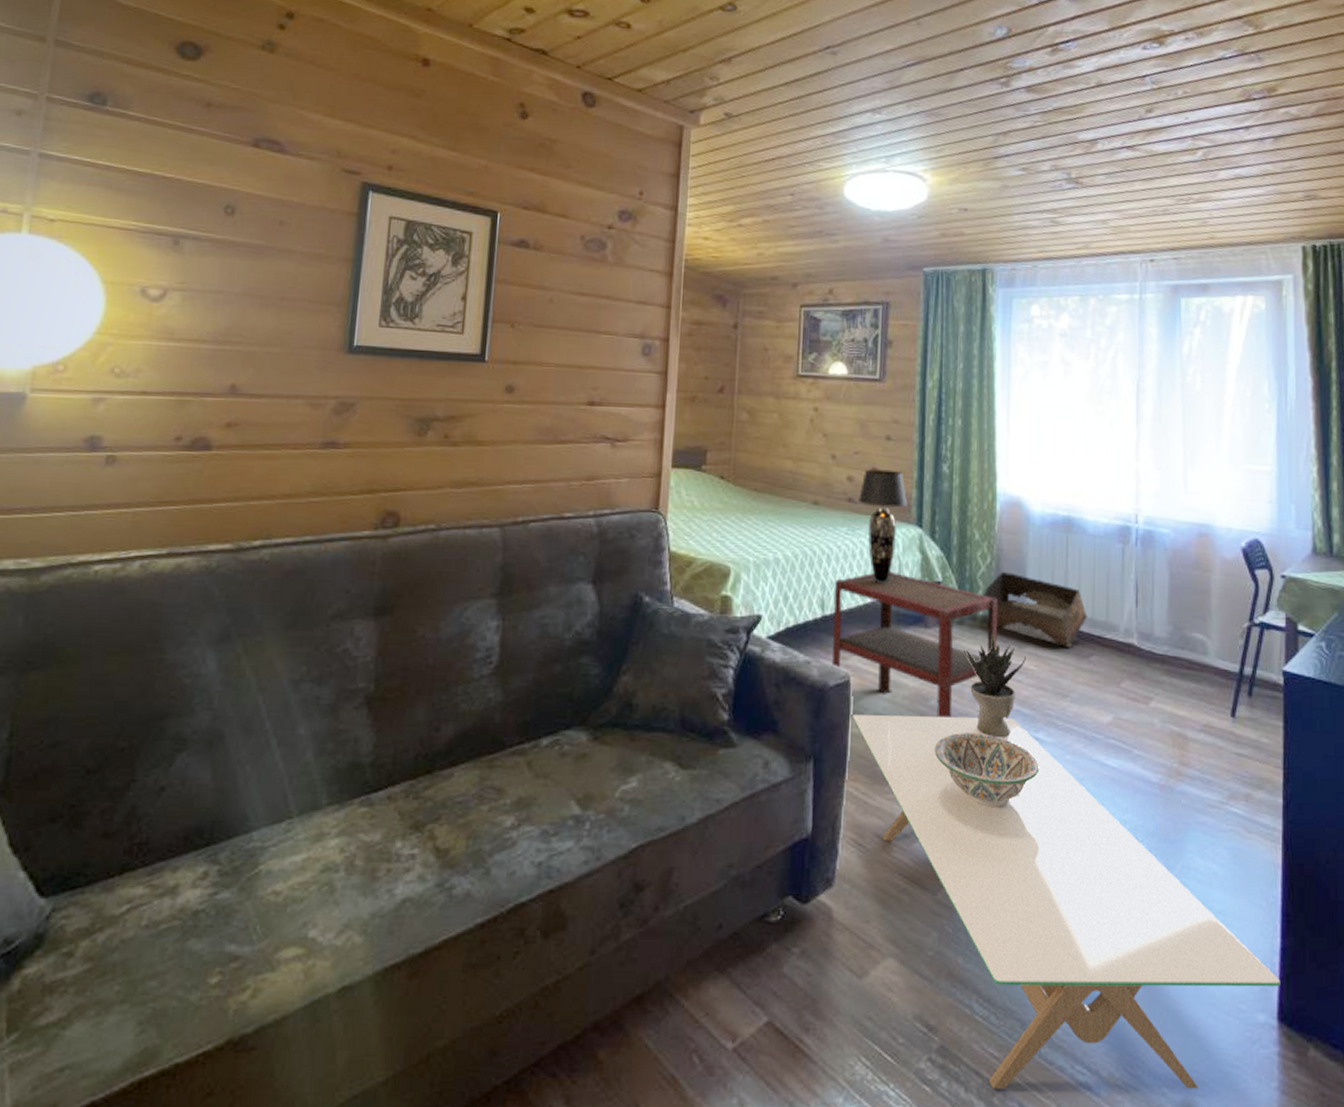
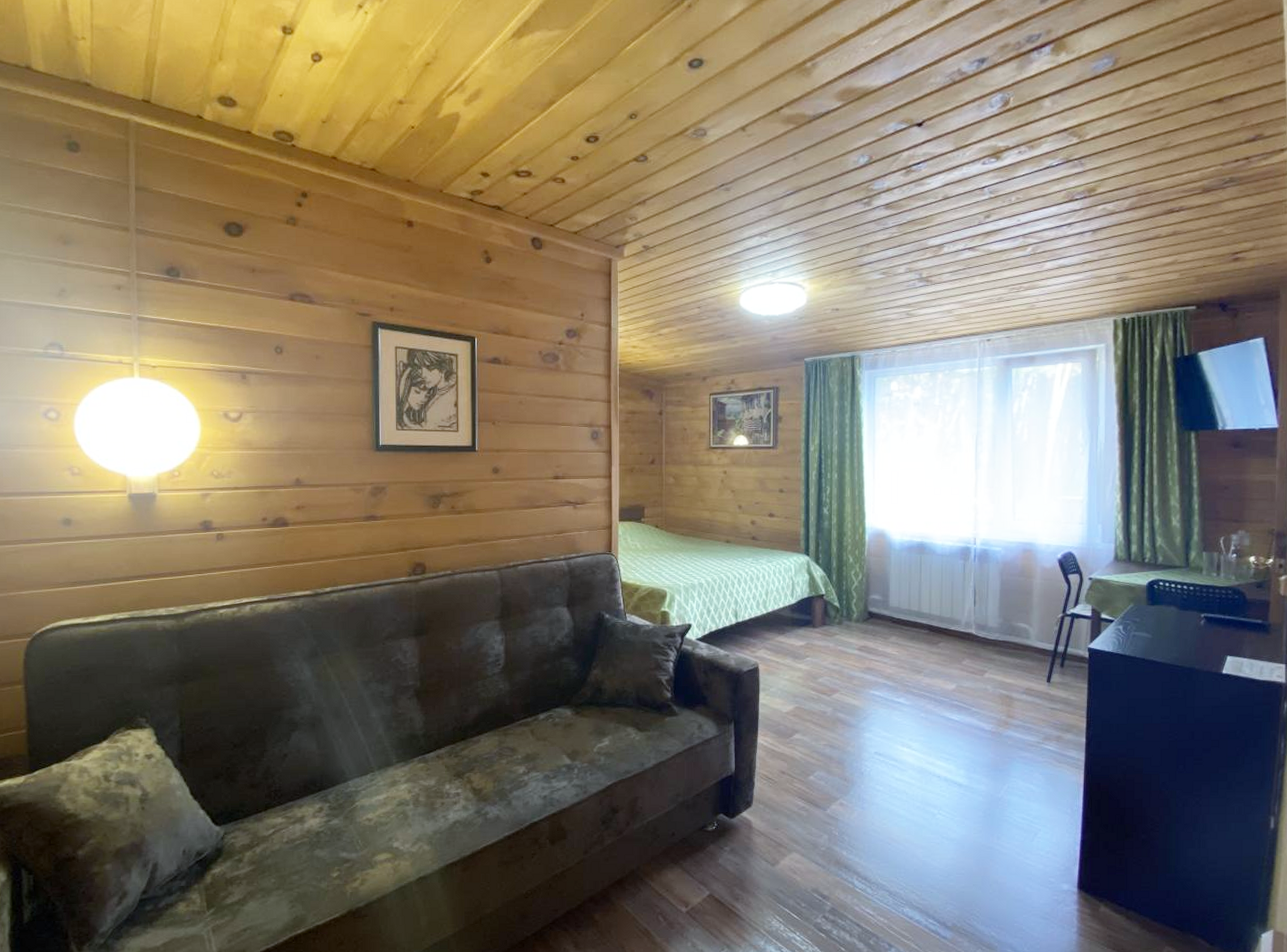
side table: present [831,571,998,719] -> none [744,588,868,691]
coffee table: present [852,715,1281,1090] -> none [761,688,1080,935]
table lamp: present [858,469,908,583] -> none [760,514,798,597]
decorative bowl: present [934,733,1040,807] -> none [822,700,901,751]
potted plant: present [964,634,1026,738] -> none [843,630,890,703]
storage bin: present [983,571,1088,647] -> none [857,584,937,637]

